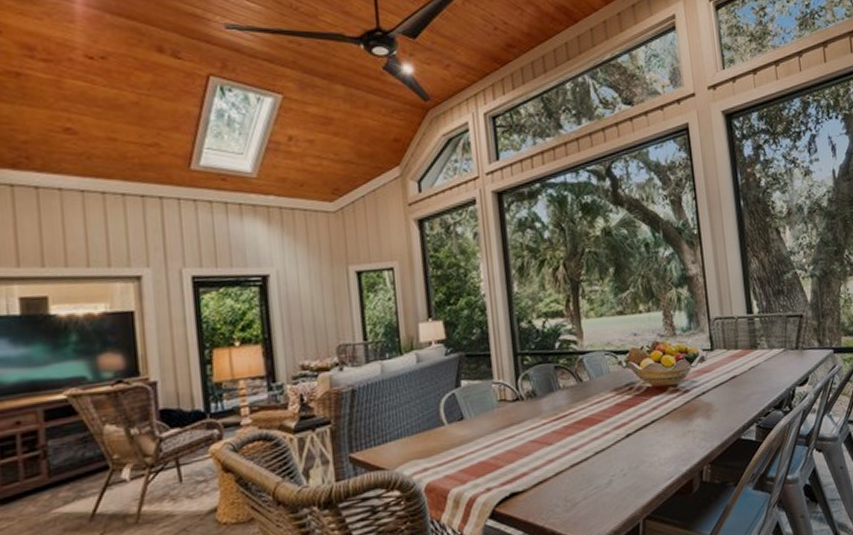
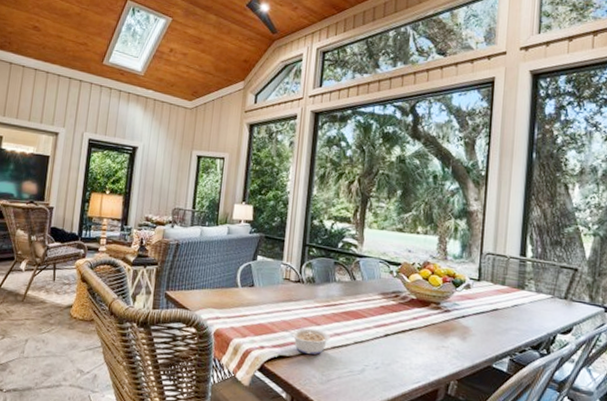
legume: none [510,450,567,483] -> present [284,328,330,355]

